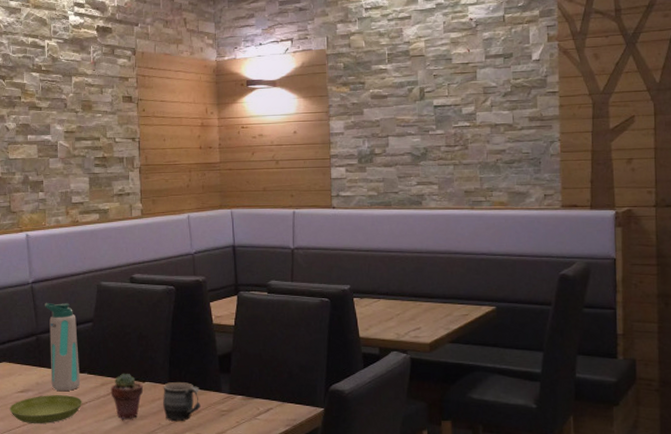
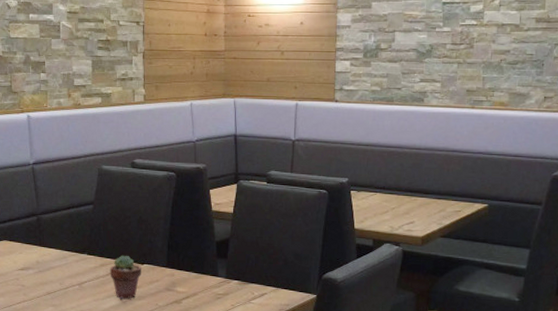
saucer: present [9,395,83,424] -> none [10,273,83,301]
water bottle: present [45,302,81,391] -> none [46,183,80,270]
mug: present [163,382,201,422] -> none [161,265,197,303]

